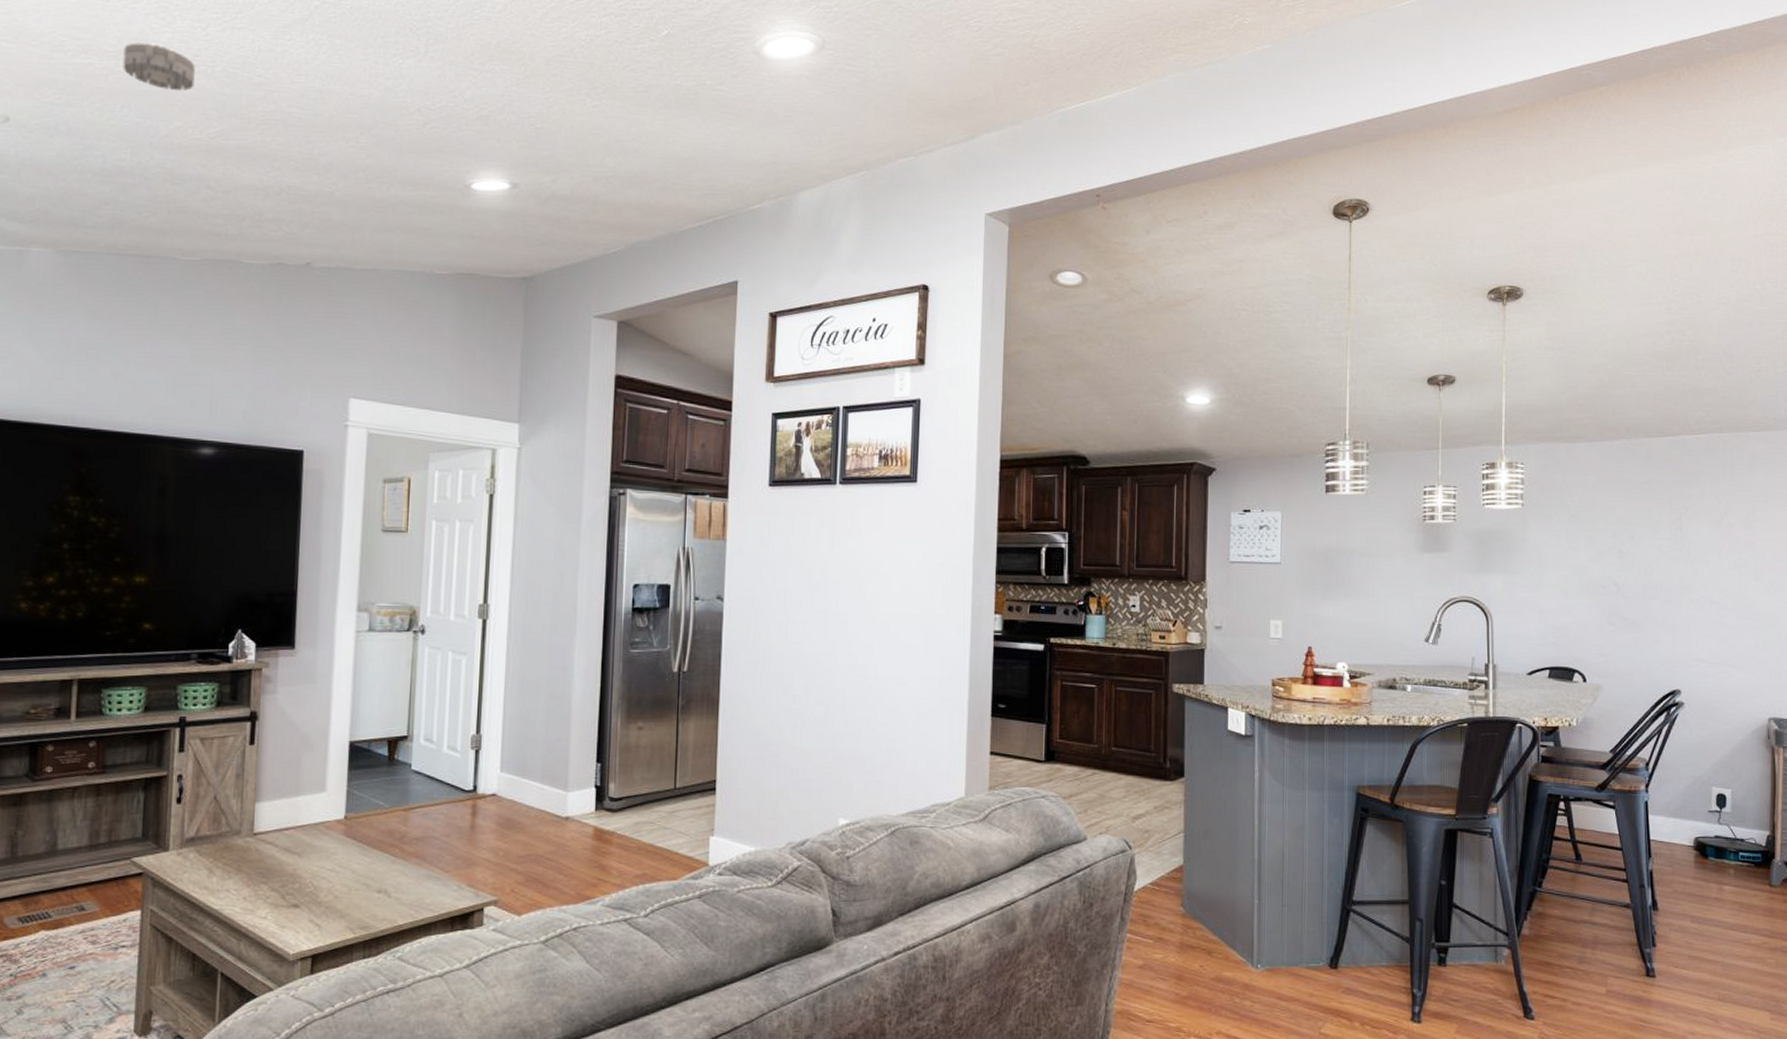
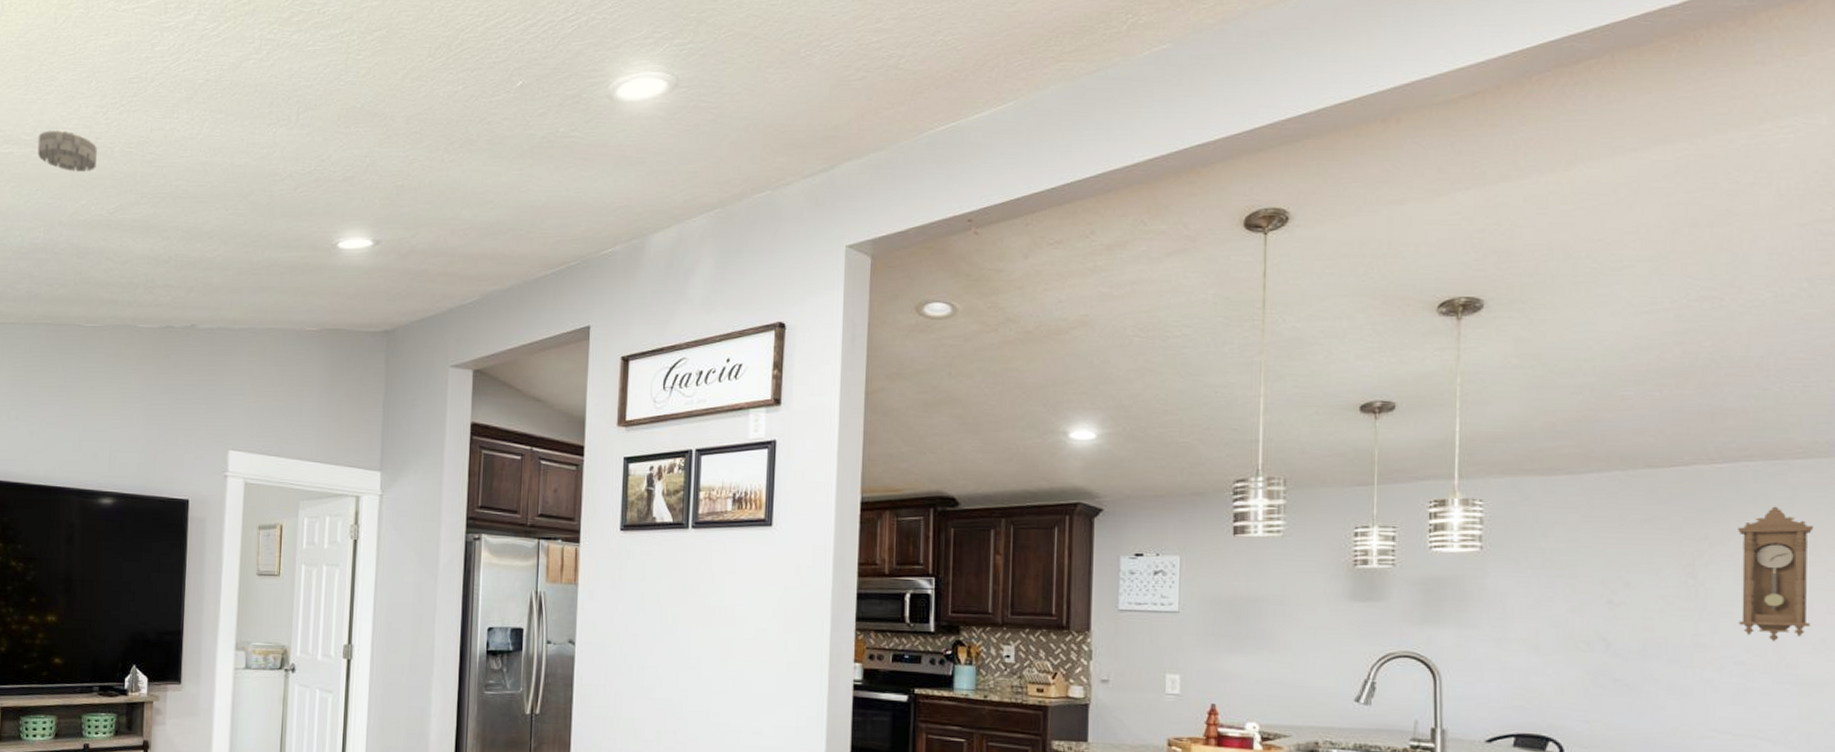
pendulum clock: none [1712,470,1766,584] -> present [1738,506,1814,641]

